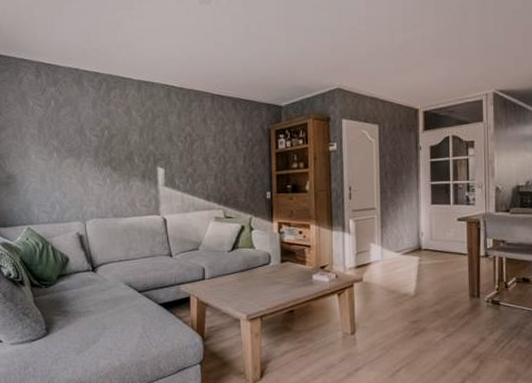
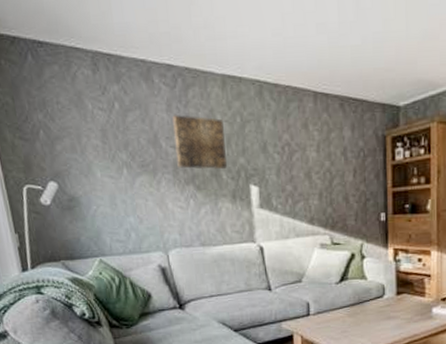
wall art: none [97,110,139,154] -> present [172,114,227,170]

